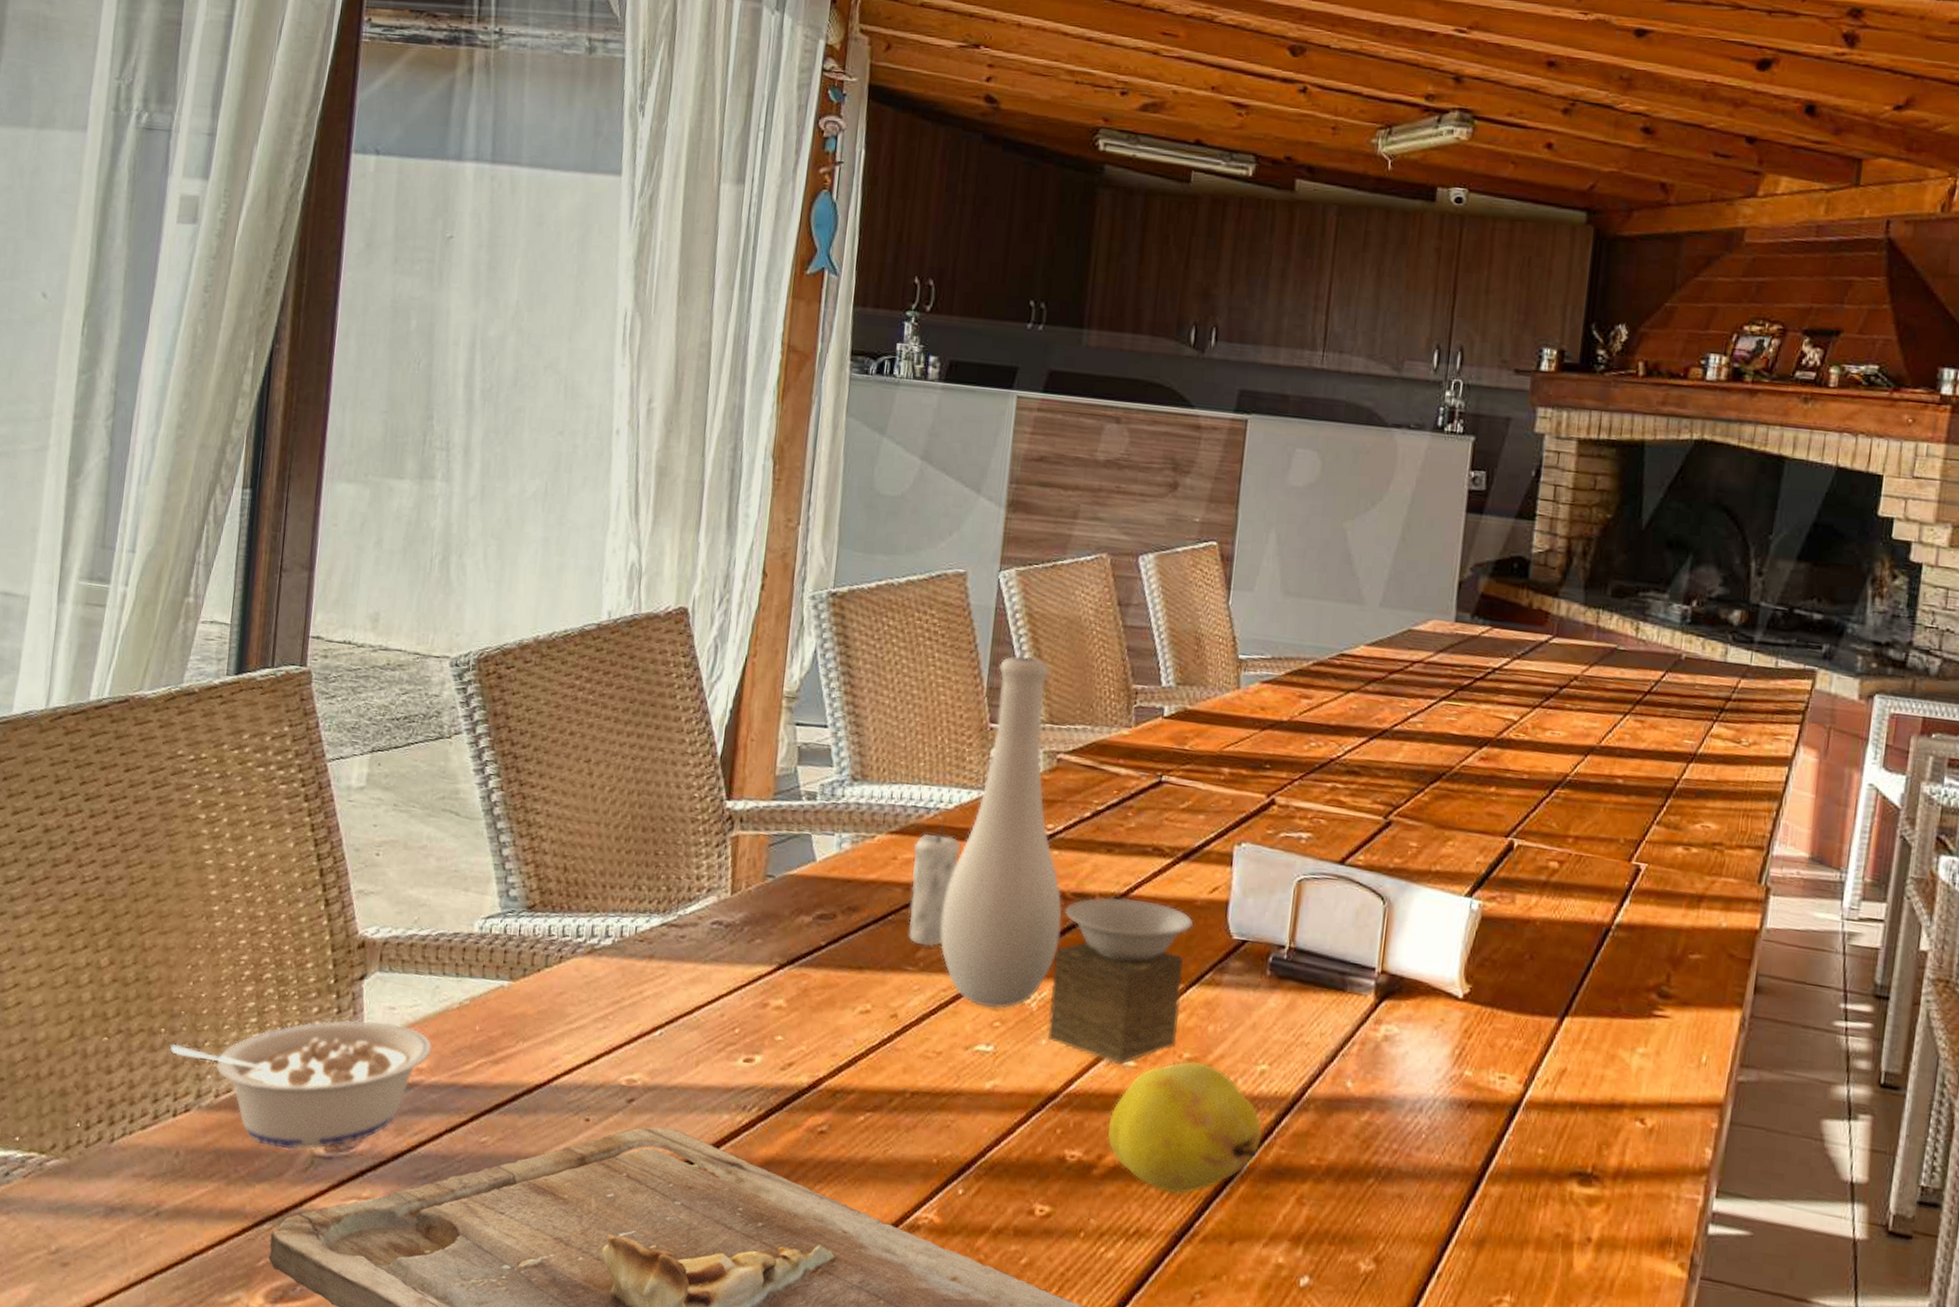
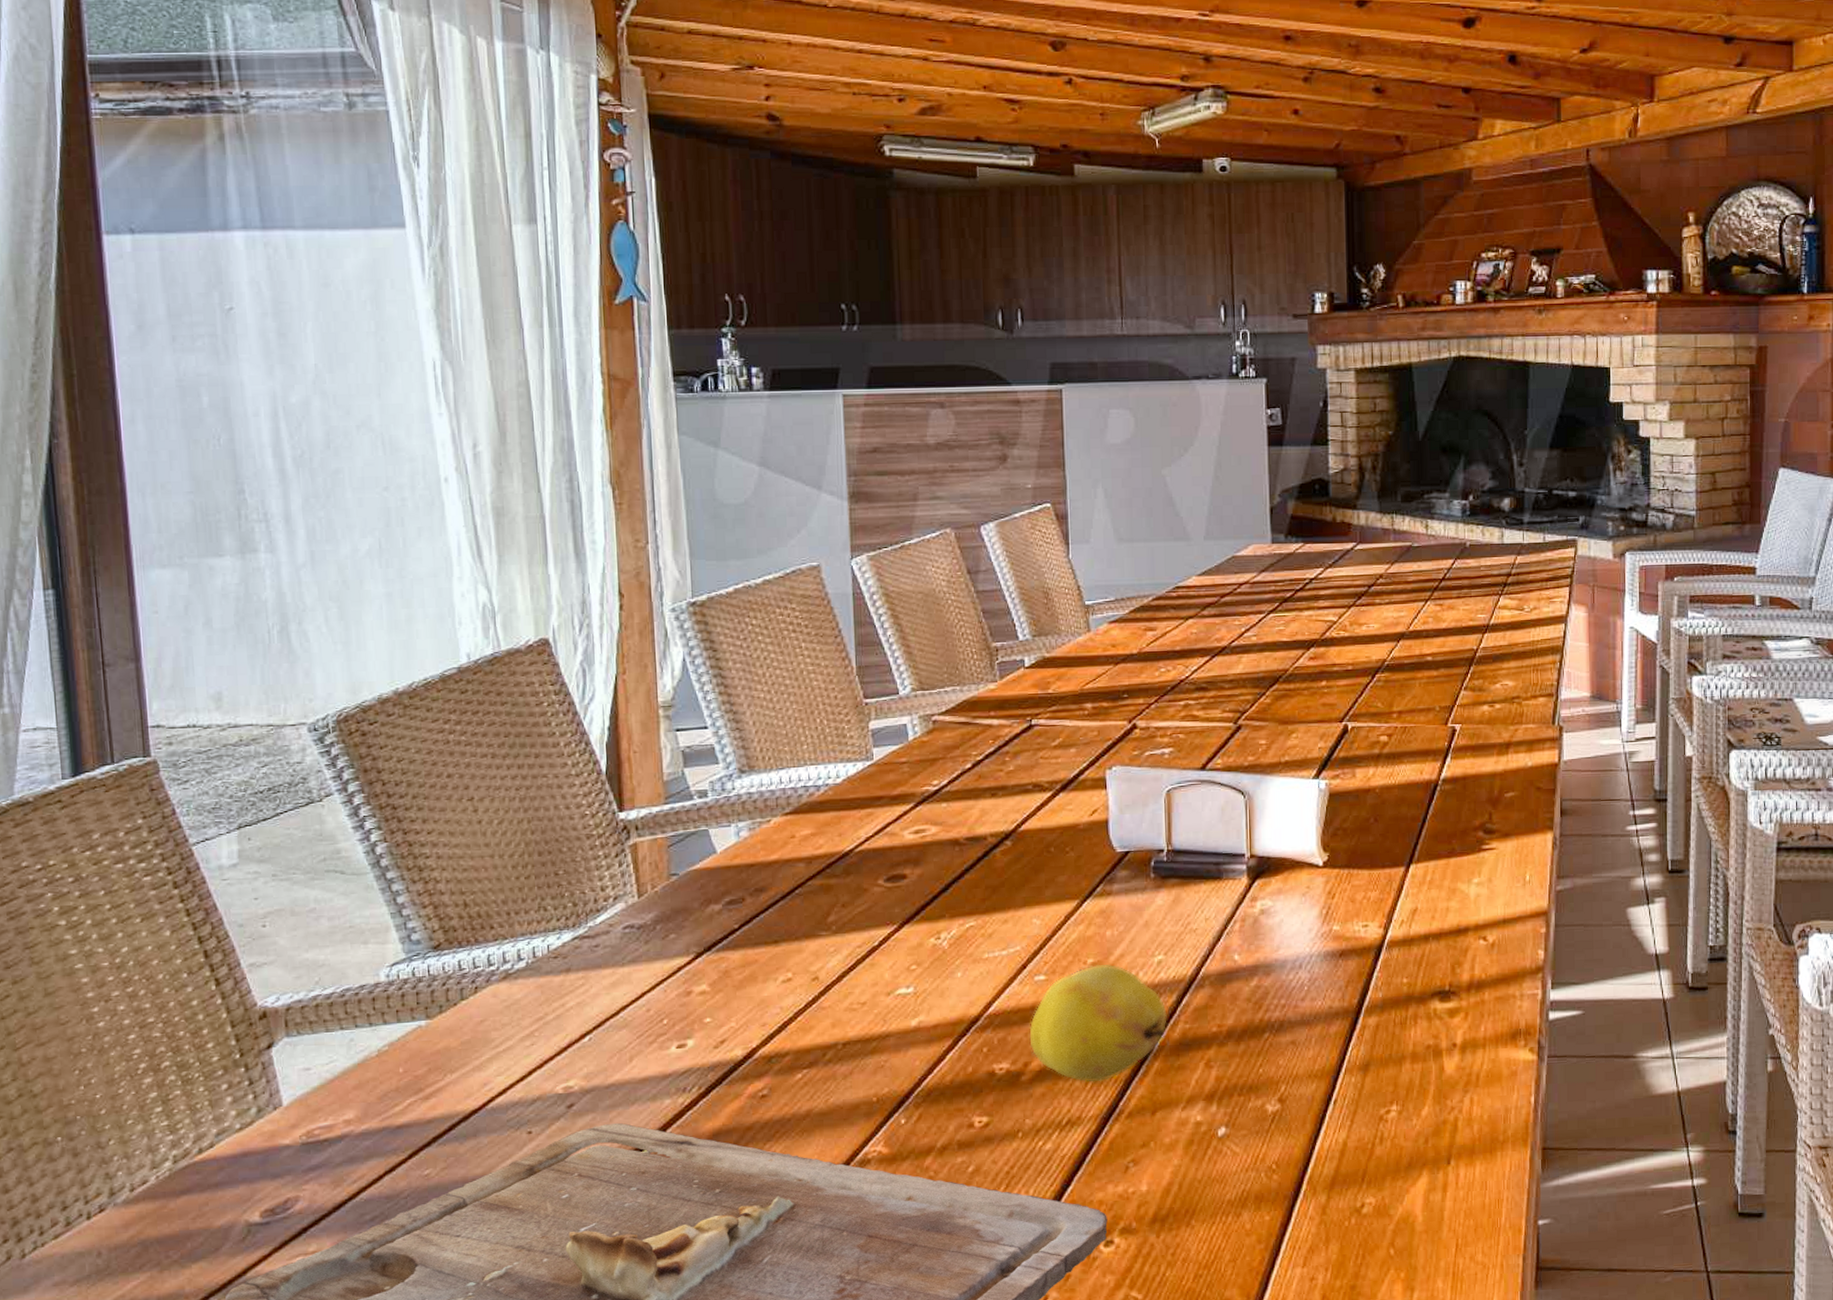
legume: present [169,1020,433,1150] -> none [70,1083,357,1226]
candle: present [909,817,962,947] -> none [809,791,856,911]
vase: present [940,656,1194,1065] -> none [845,633,1080,982]

